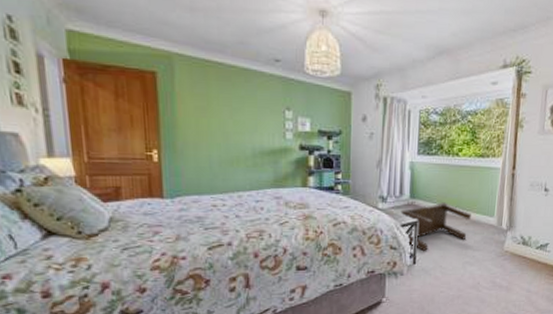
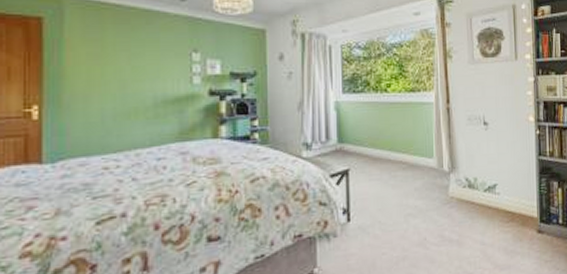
bench: present [400,202,471,251] -> none [328,145,408,205]

